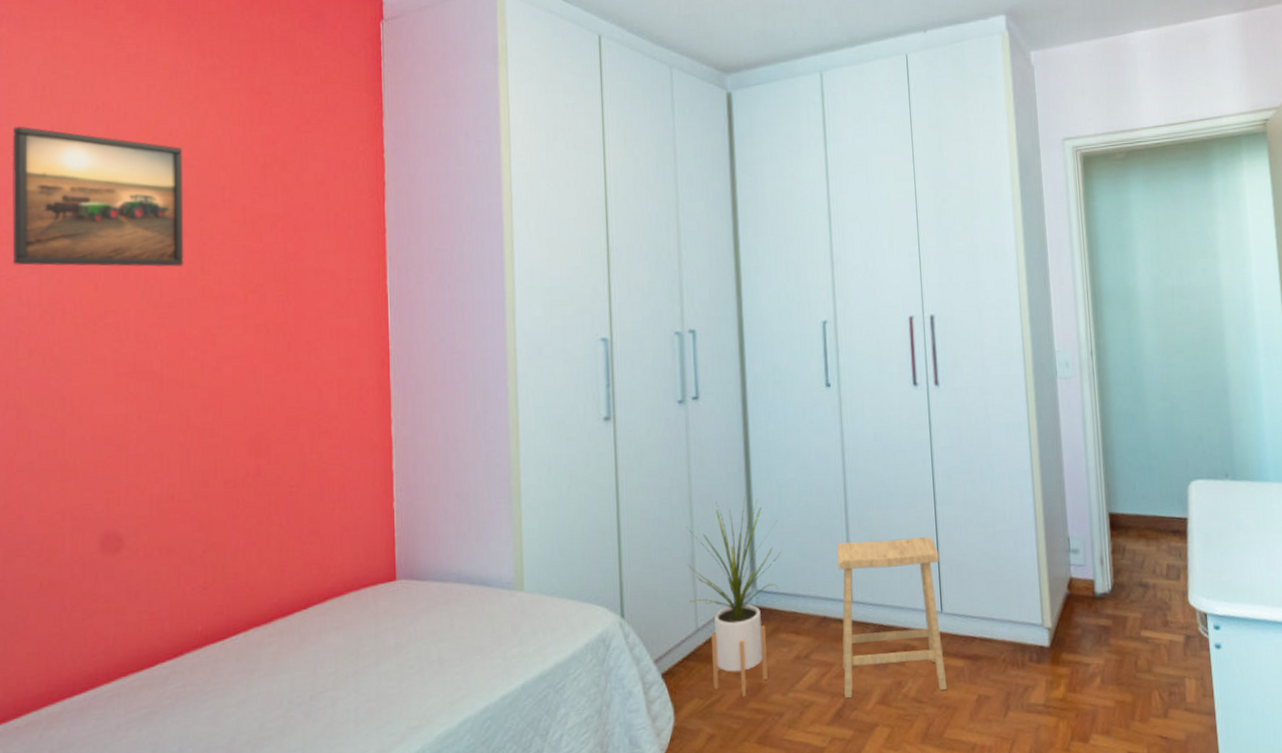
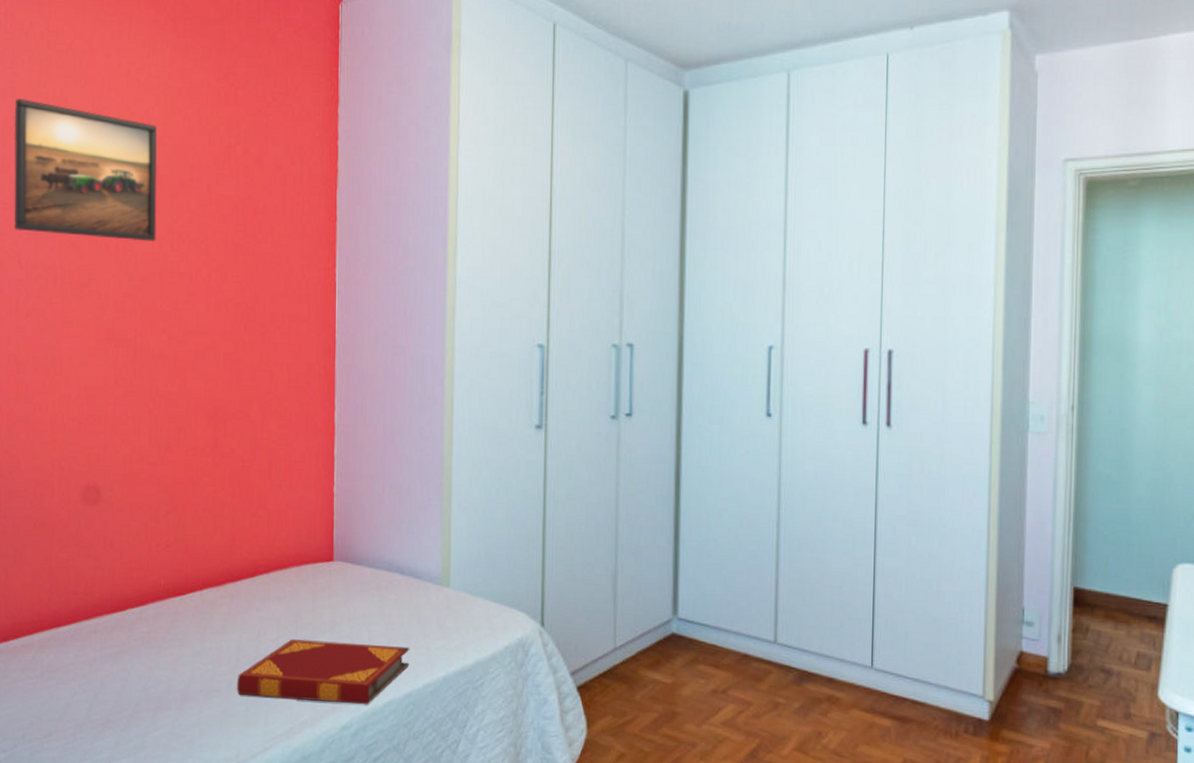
hardback book: none [290,660,485,739] -> present [237,639,410,705]
house plant: present [687,496,782,697] -> none [609,521,707,722]
footstool: present [836,537,947,699] -> none [760,581,874,749]

